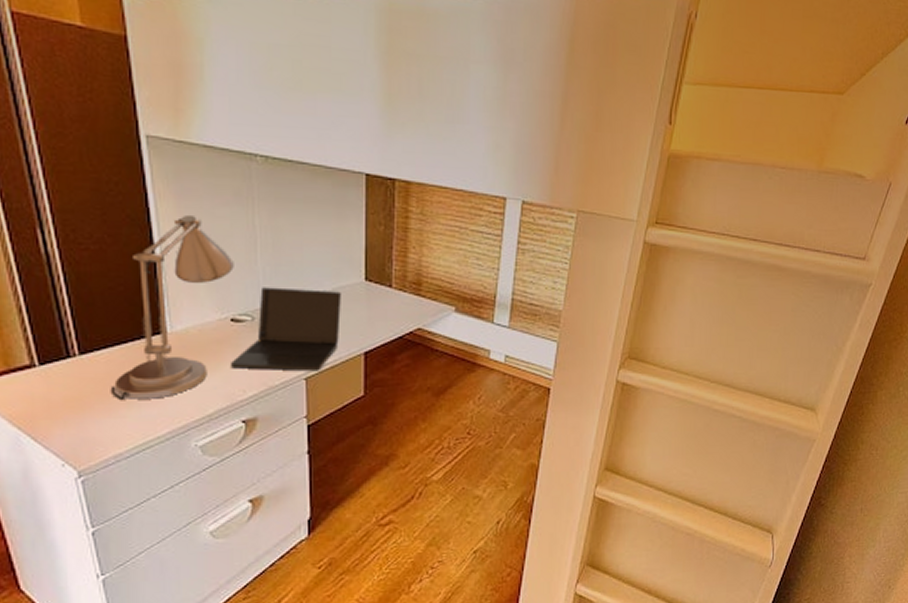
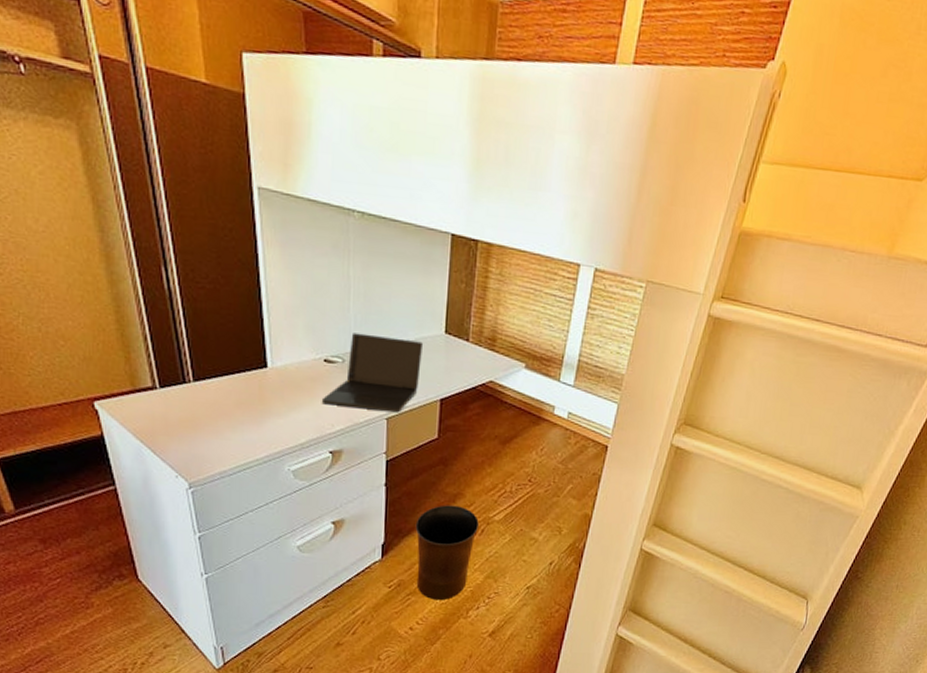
desk lamp: present [110,216,234,401] -> none [218,263,329,426]
waste bin: none [344,468,415,577] -> present [415,505,479,601]

